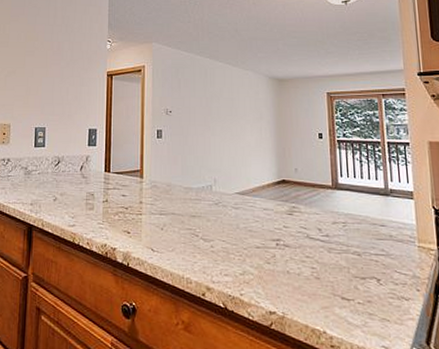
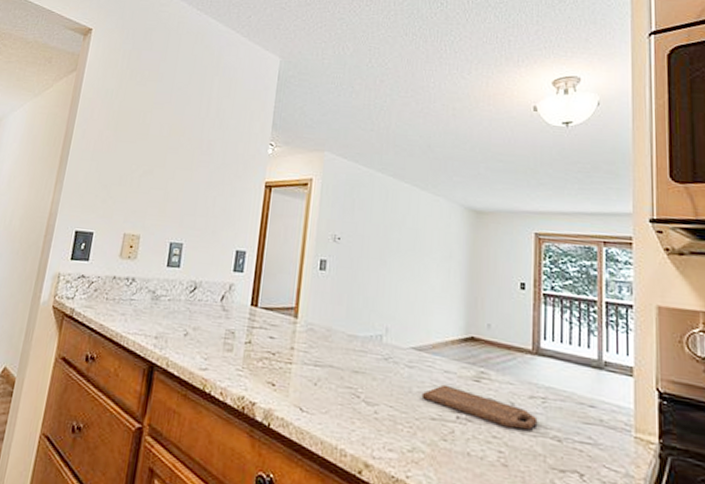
cutting board: none [247,219,341,249] -> present [421,384,538,430]

